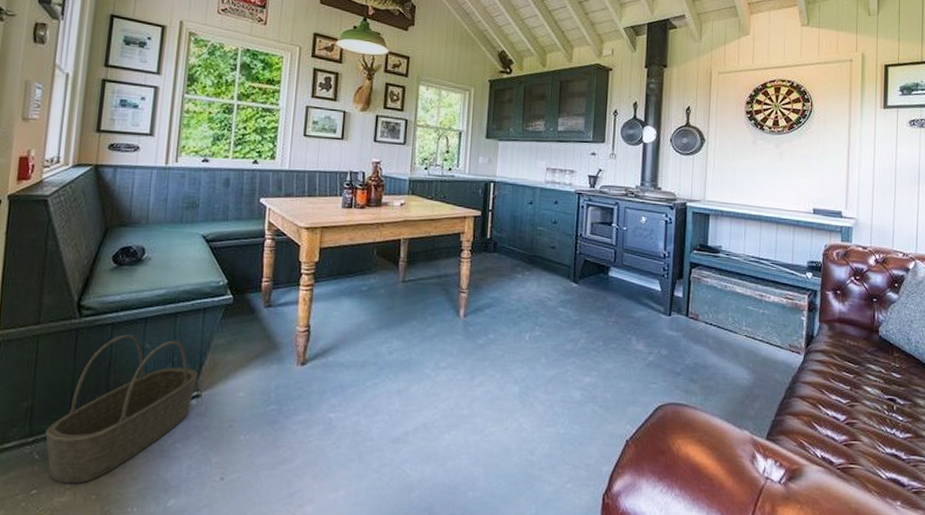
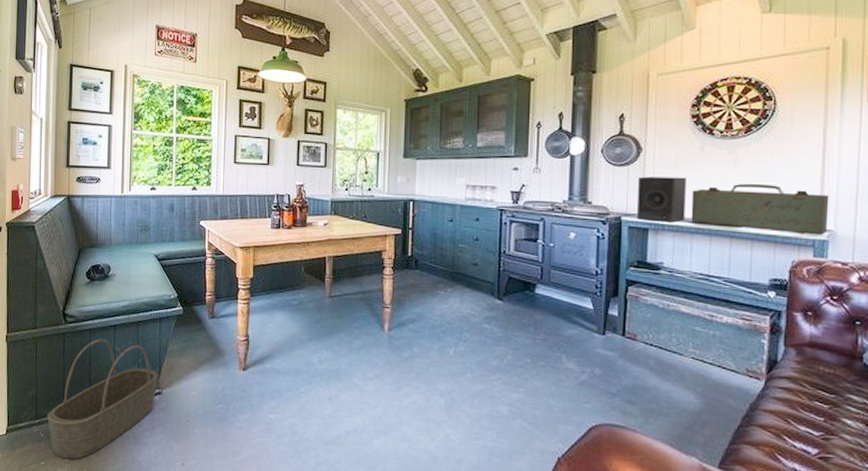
studio monitor: none [700,165,742,209] -> present [637,176,686,223]
toolbox: none [745,174,853,222] -> present [691,183,829,235]

